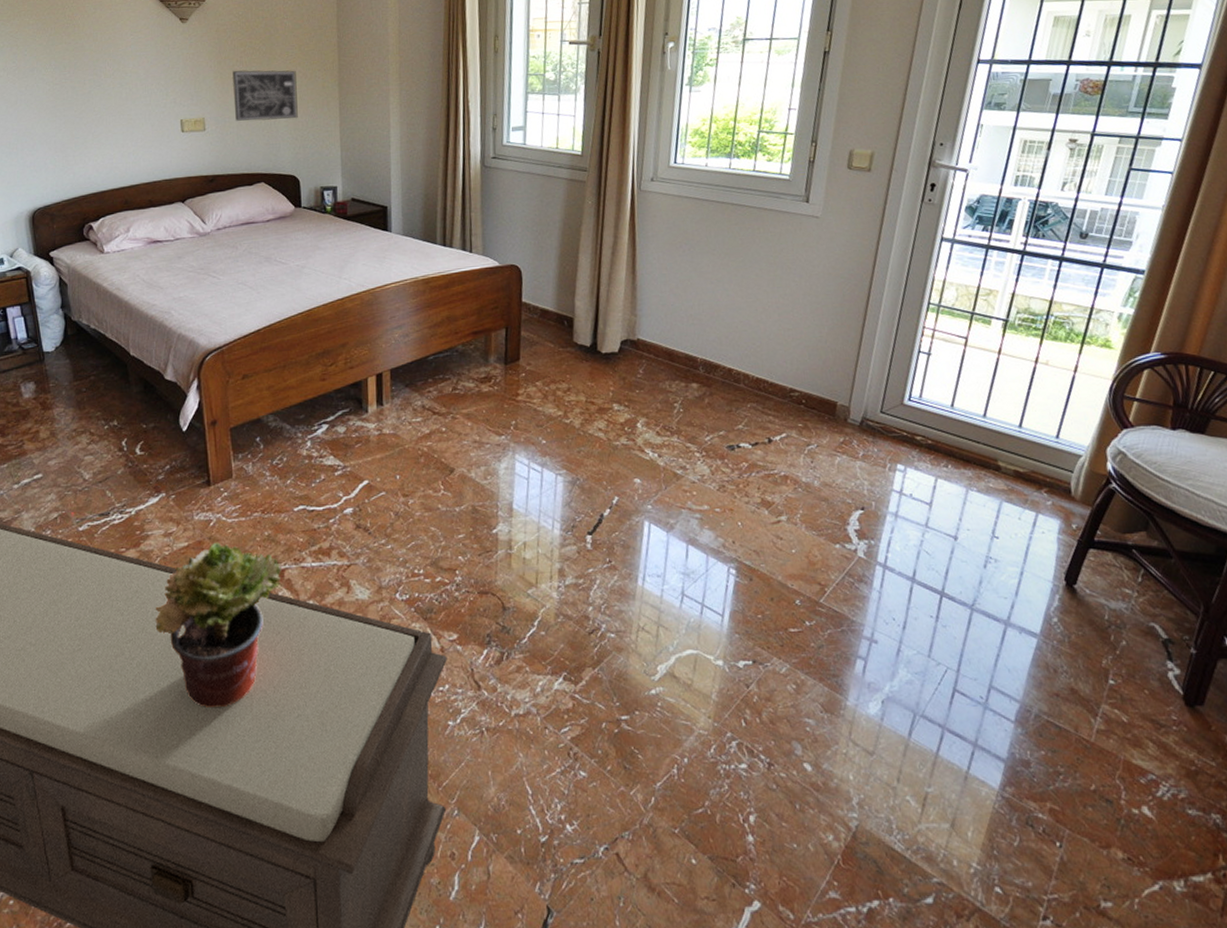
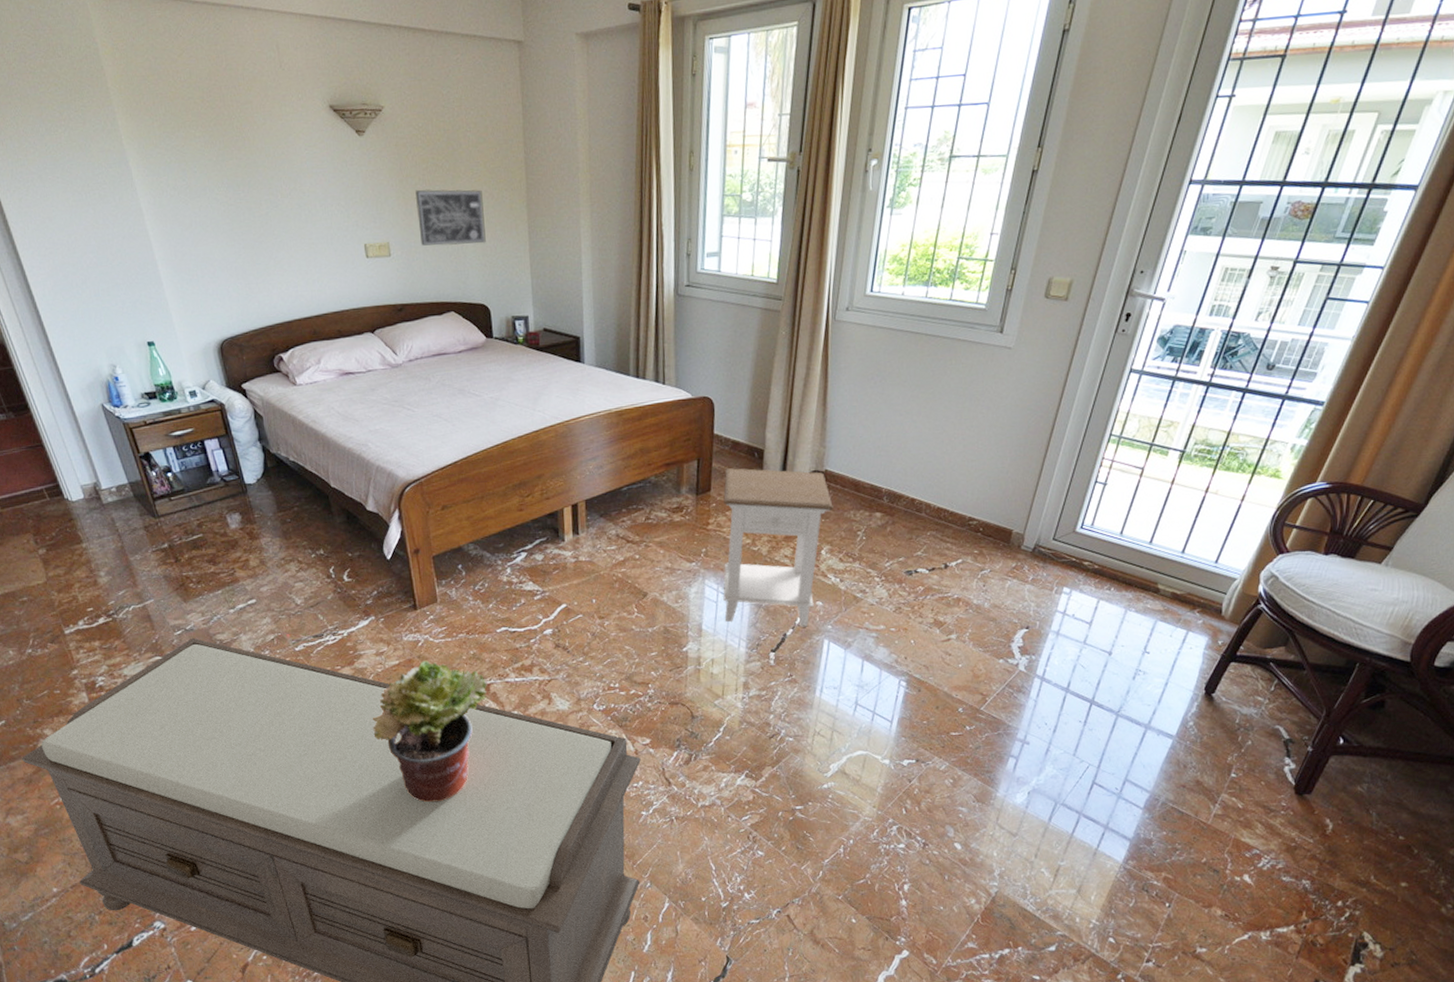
nightstand: none [533,336,648,507] -> present [723,468,833,627]

